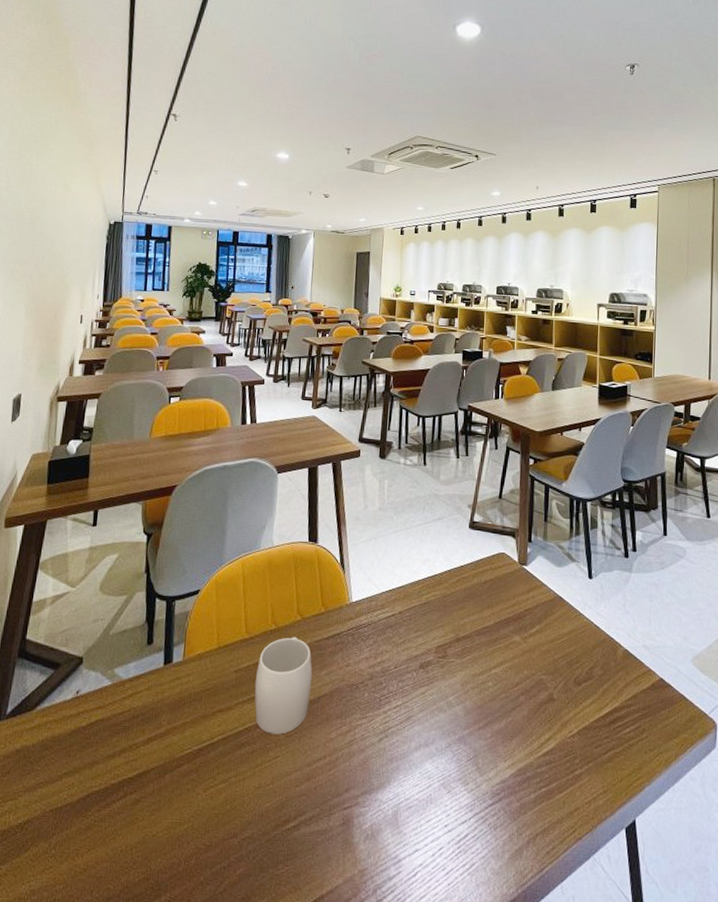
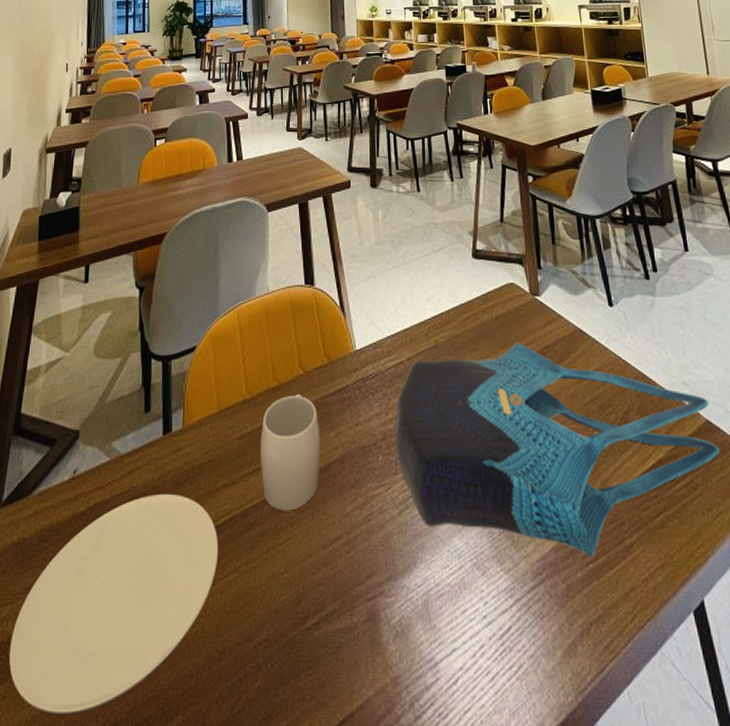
plate: none [10,714,211,891] -> present [8,493,219,715]
tote bag: none [380,603,669,784] -> present [394,342,721,559]

